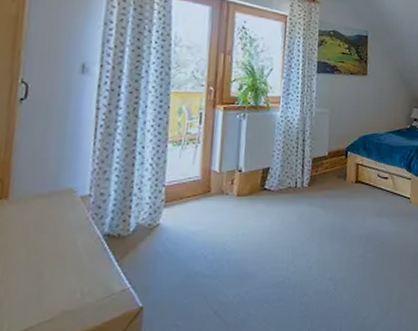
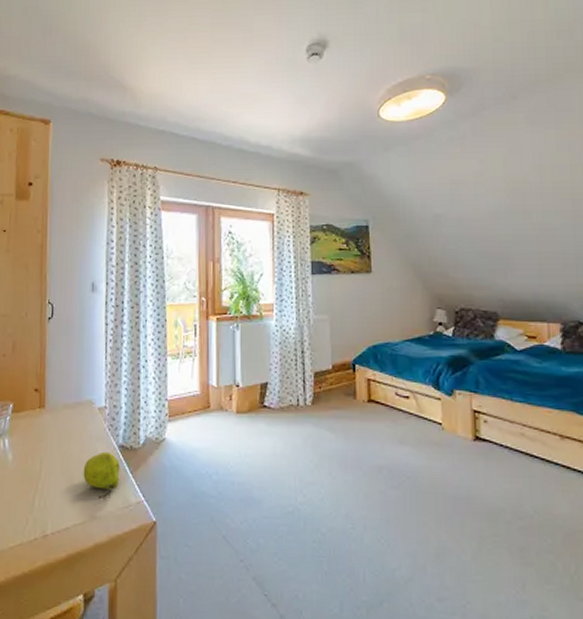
fruit: none [55,241,104,291] -> present [83,451,120,498]

